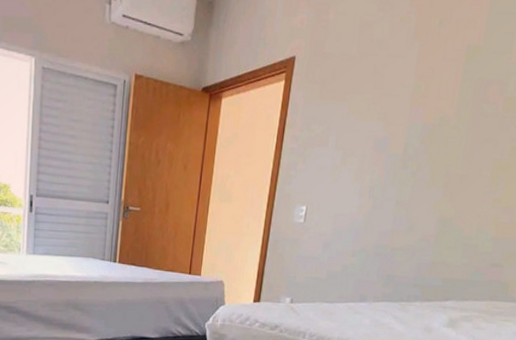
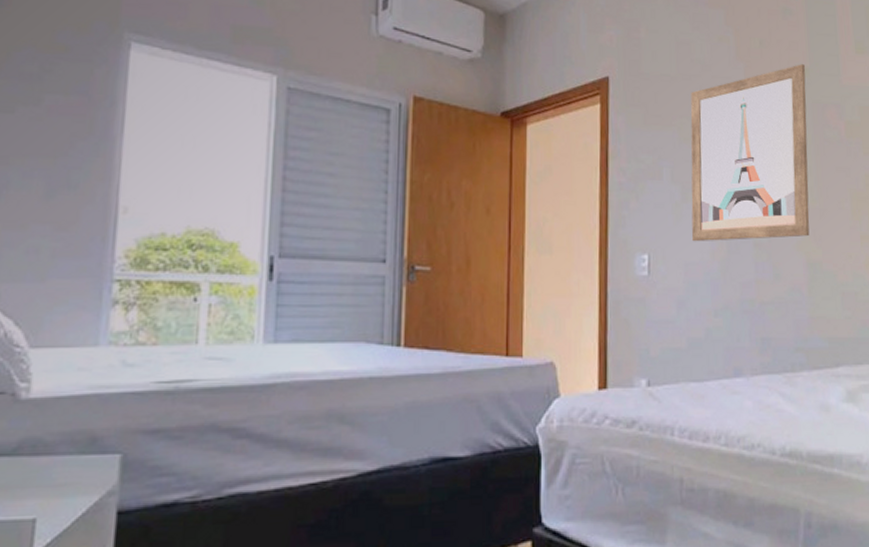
wall art: none [344,42,479,198] -> present [690,64,810,242]

